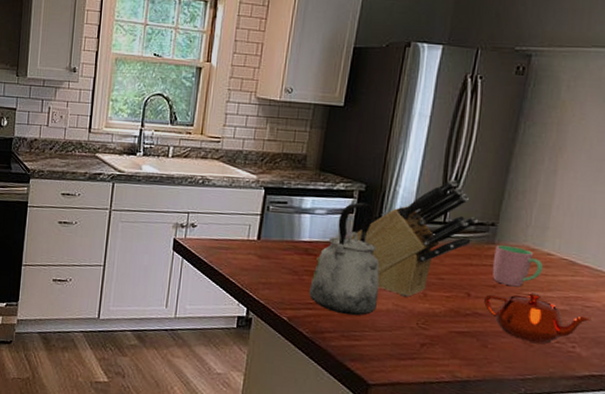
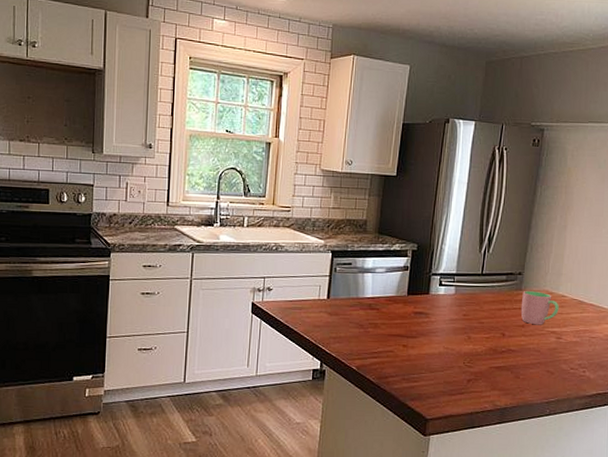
kettle: present [309,202,380,316] -> none [374,260,432,361]
knife block: present [316,179,479,297] -> none [379,236,509,340]
teapot: present [484,293,592,344] -> none [516,329,596,371]

